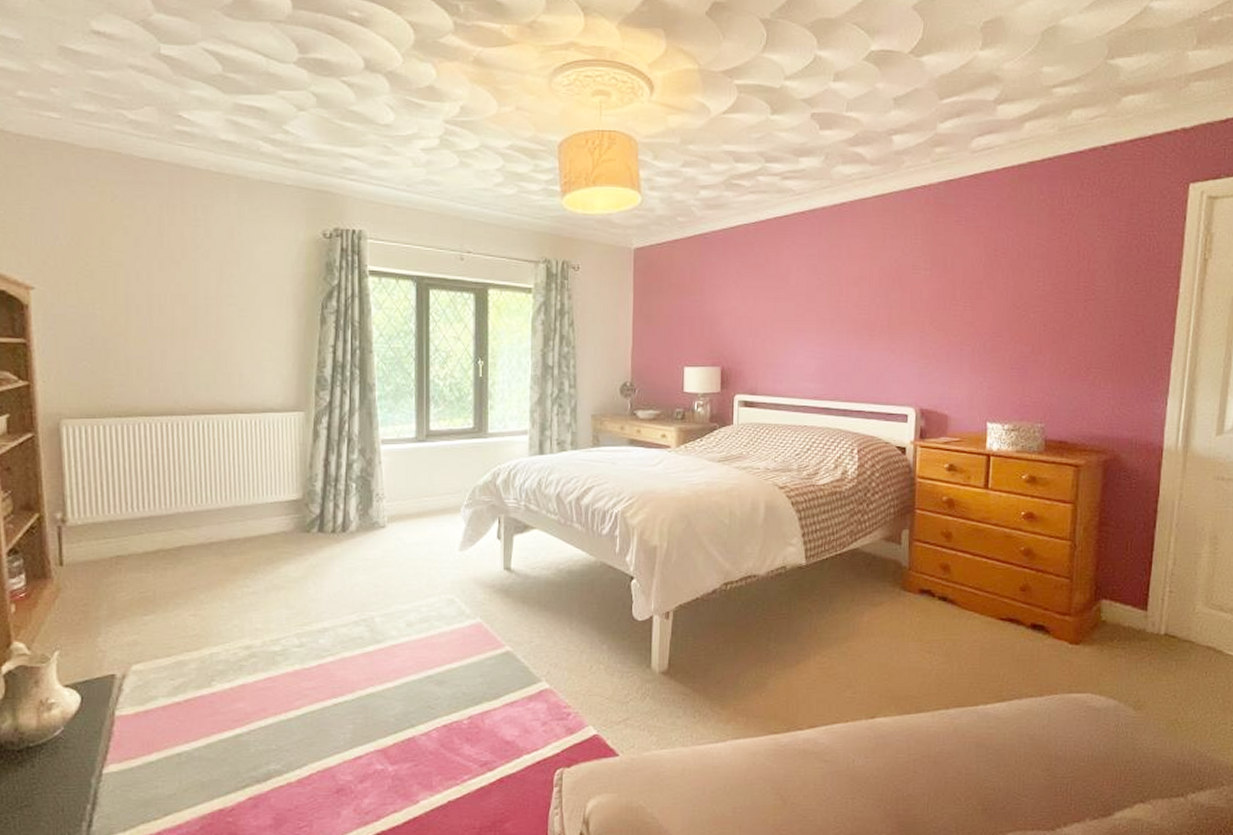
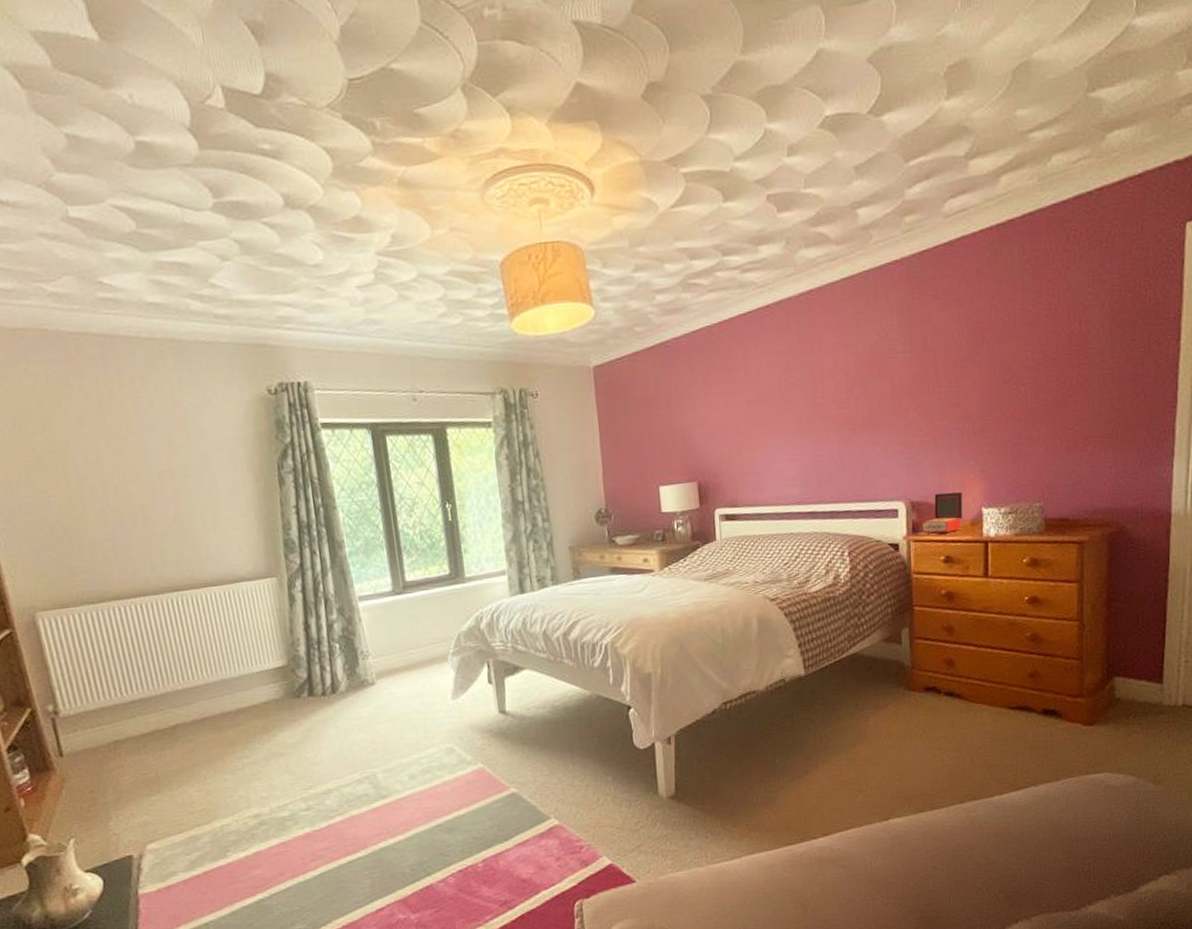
jewelry box: none [928,404,970,444] -> present [921,492,963,536]

